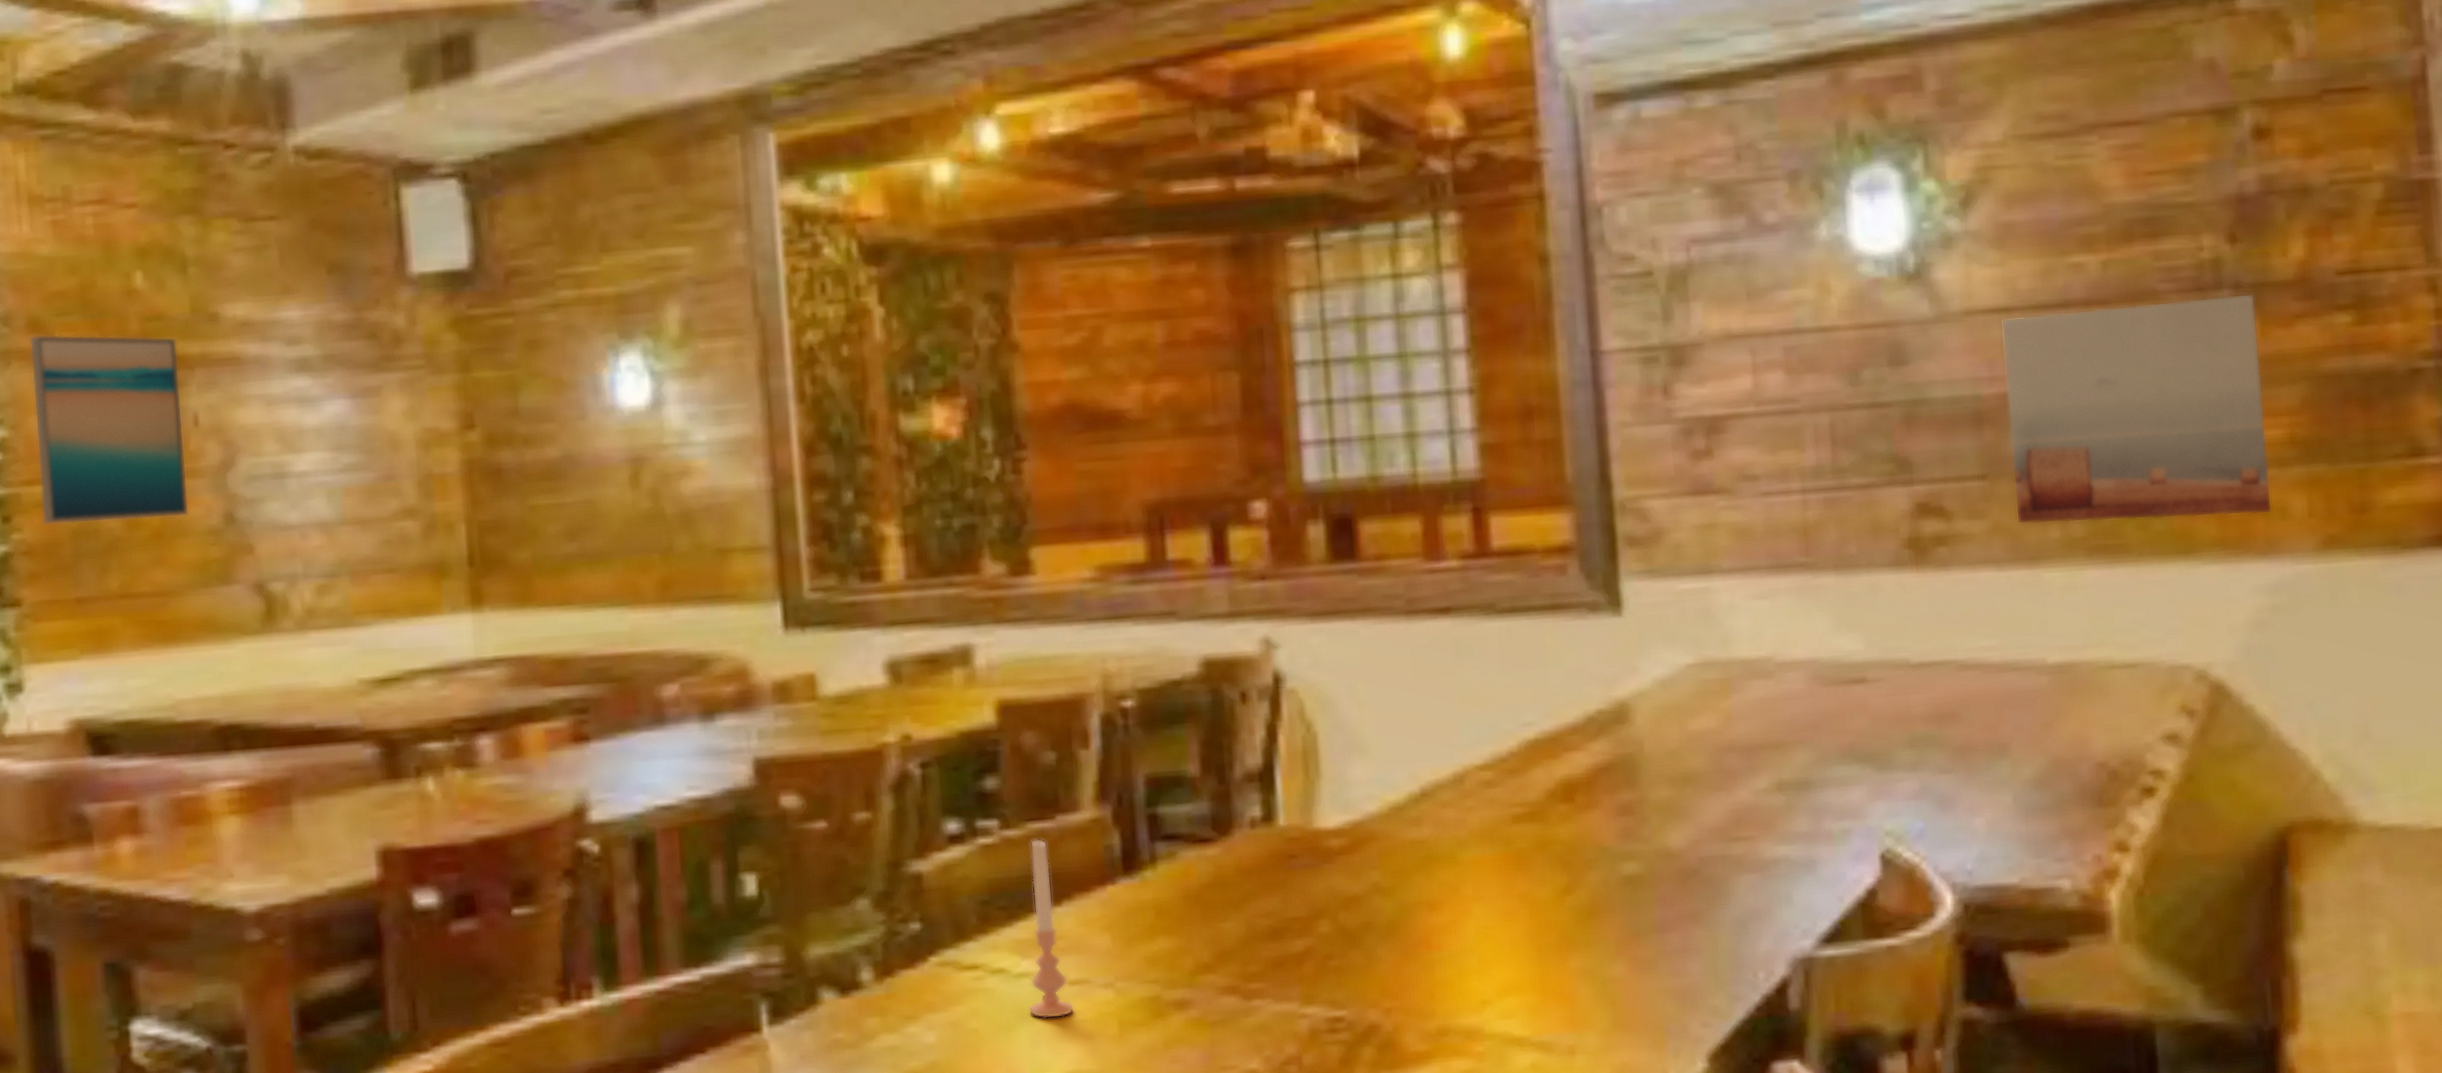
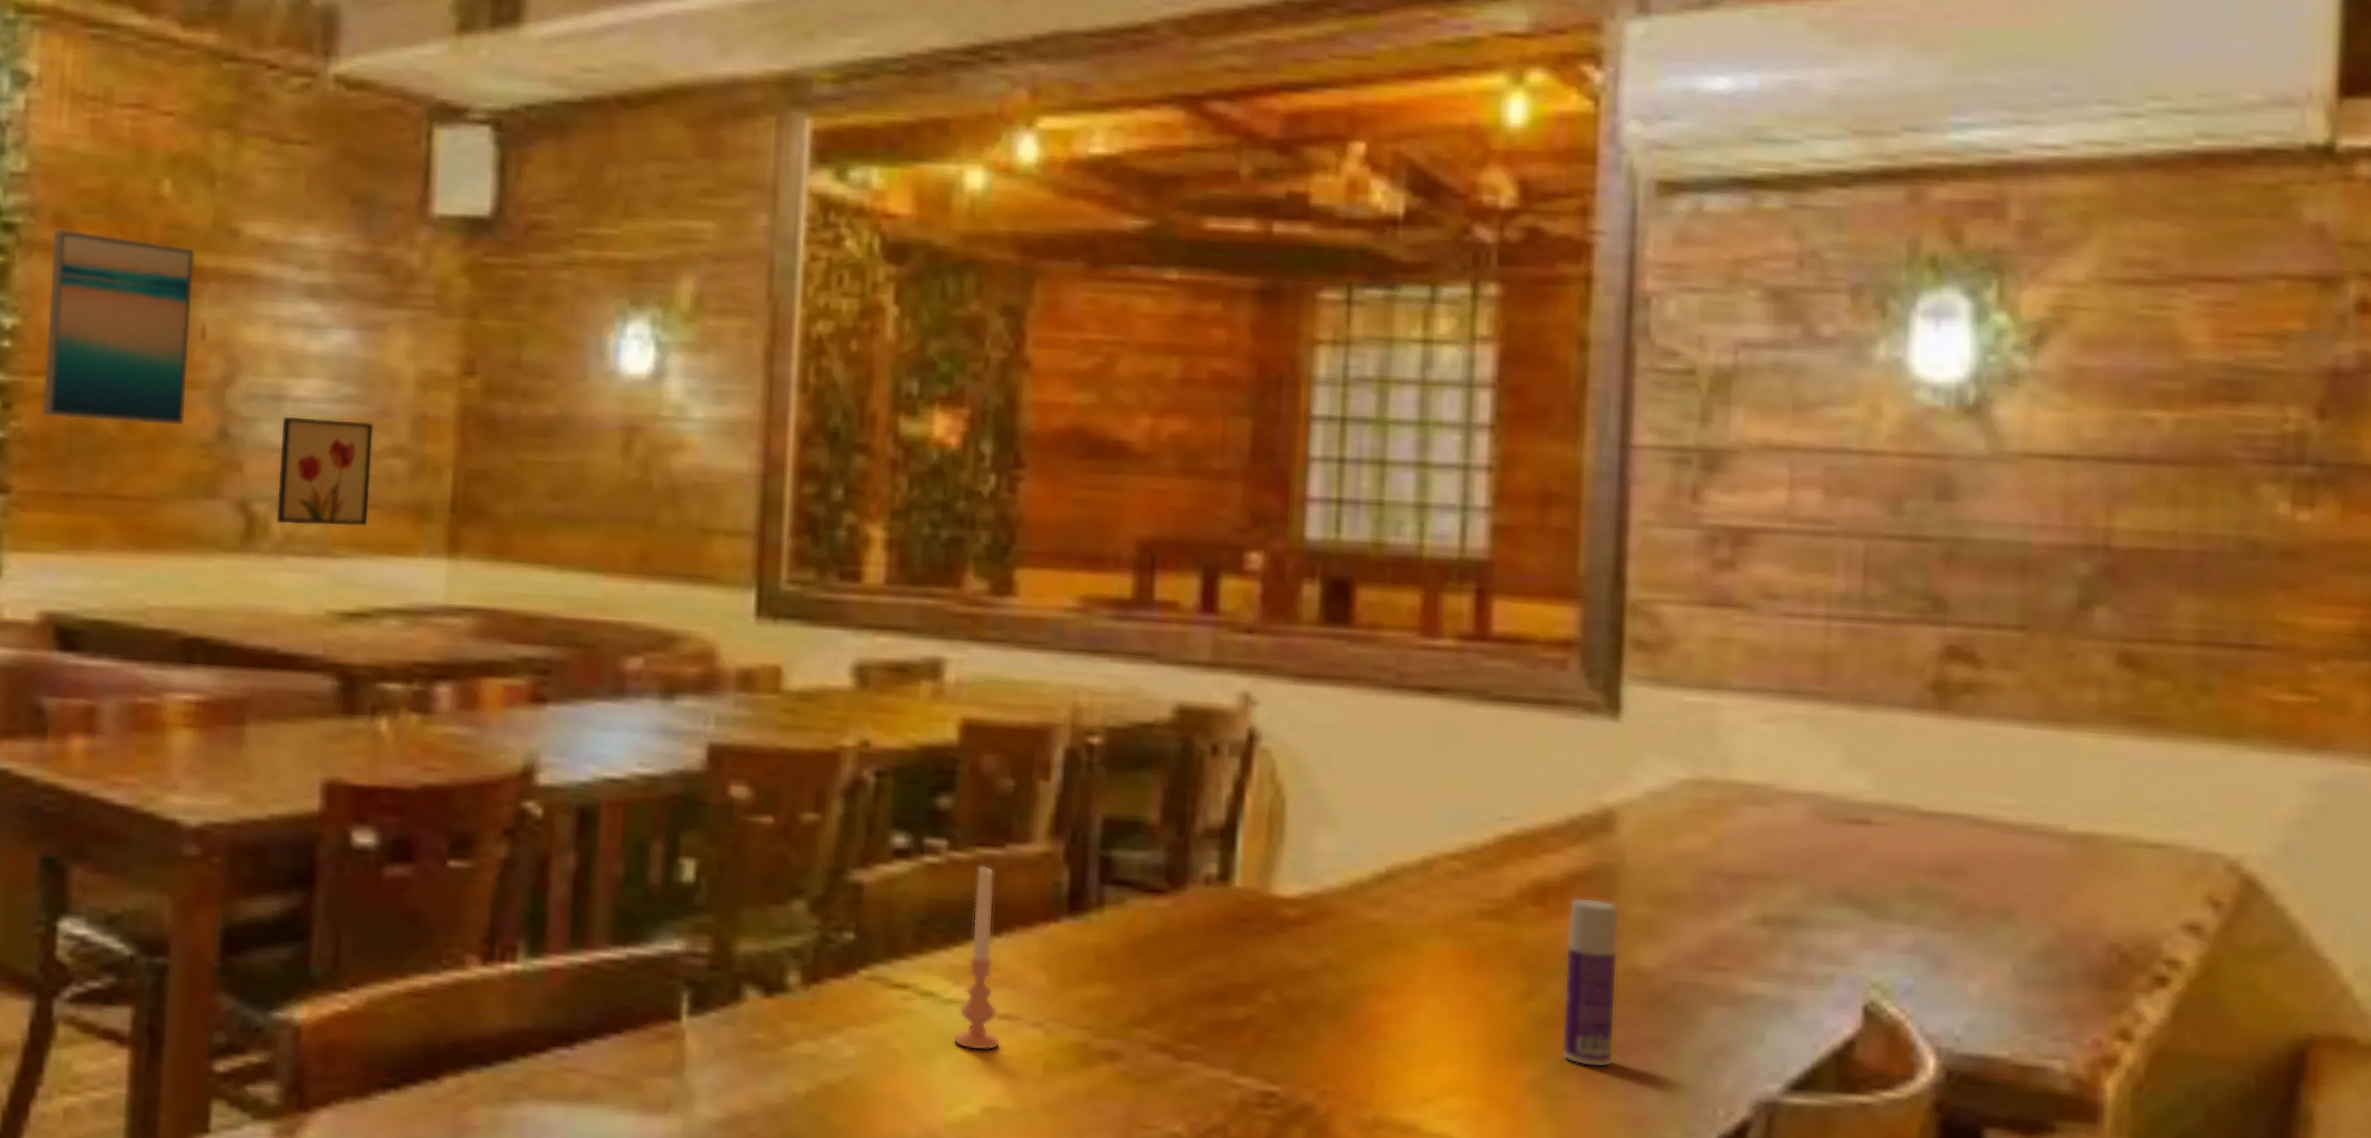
wall art: none [287,487,387,601] -> present [277,415,374,527]
bottle: none [1596,788,1656,949] -> present [1562,897,1619,1068]
wall art: present [2001,293,2273,525] -> none [2052,465,2339,707]

